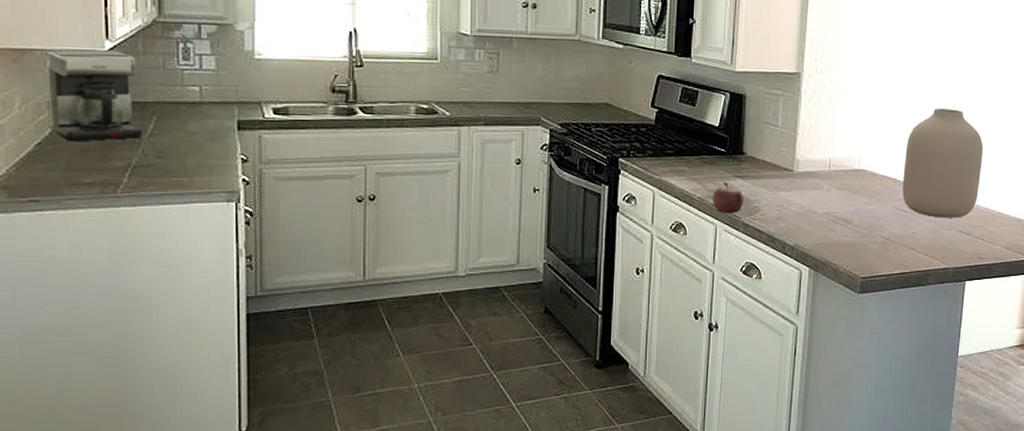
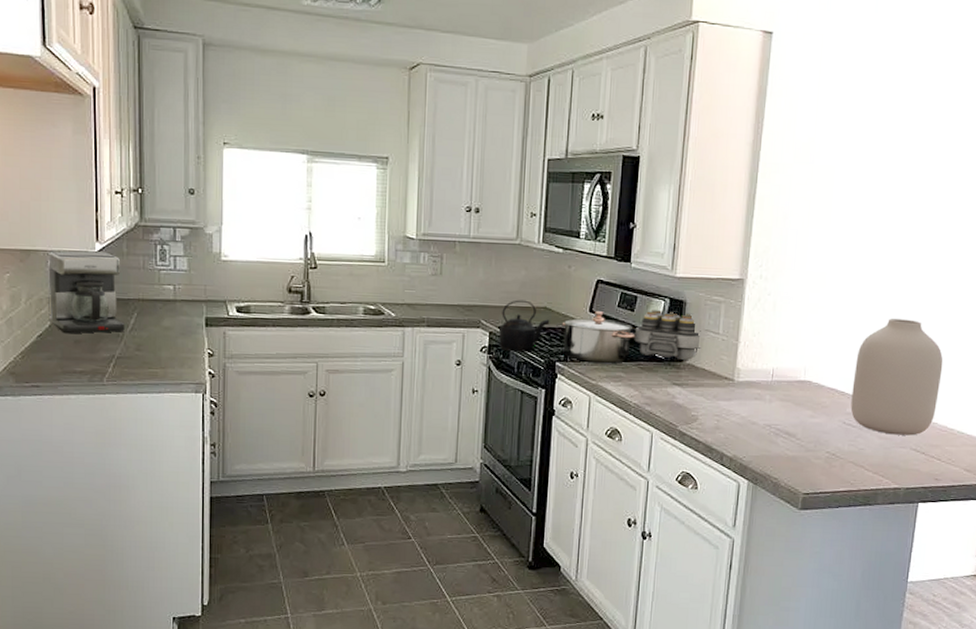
kettle: none [560,96,612,149] -> present [499,300,550,353]
cooking pot: none [624,106,699,159] -> present [562,311,637,364]
spice rack: none [696,104,761,152] -> present [634,310,701,360]
fruit: present [712,183,744,214] -> none [648,390,682,422]

